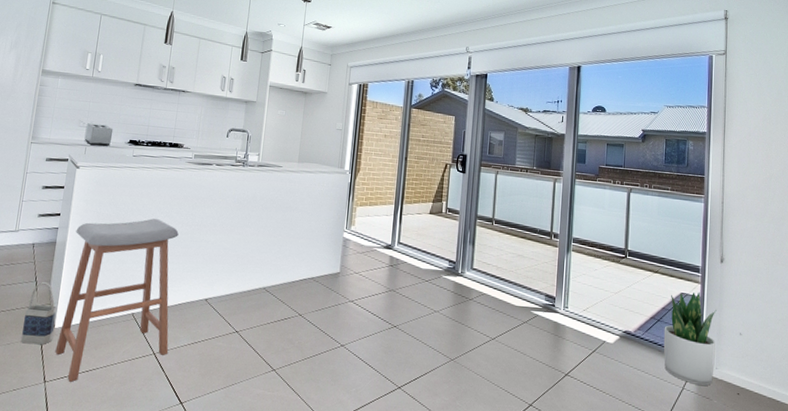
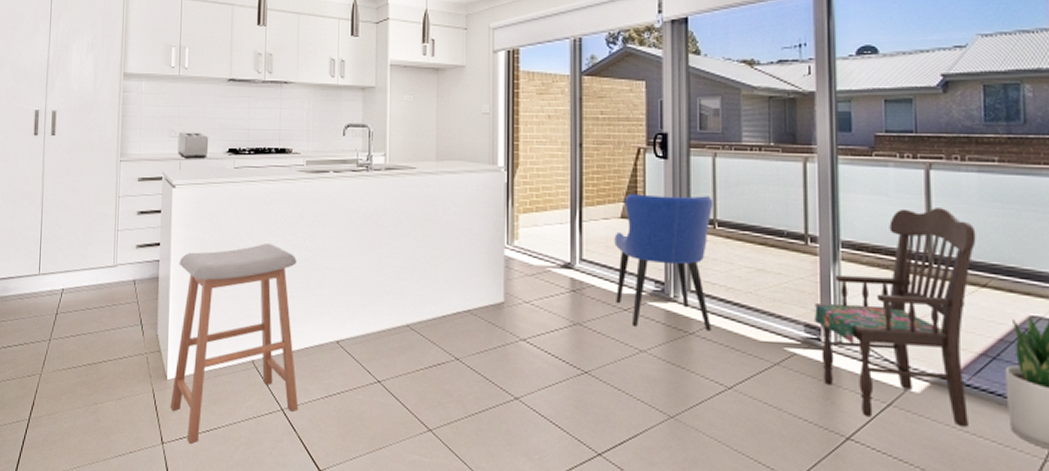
bag: present [21,282,57,345] -> none [133,325,167,400]
dining chair: none [421,196,494,298] -> present [614,193,714,331]
dining chair: none [551,218,654,367] -> present [813,208,976,428]

